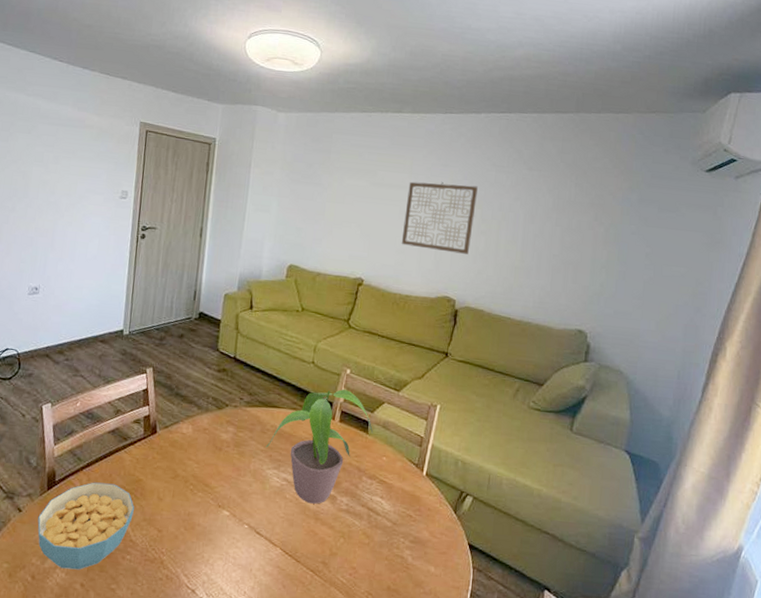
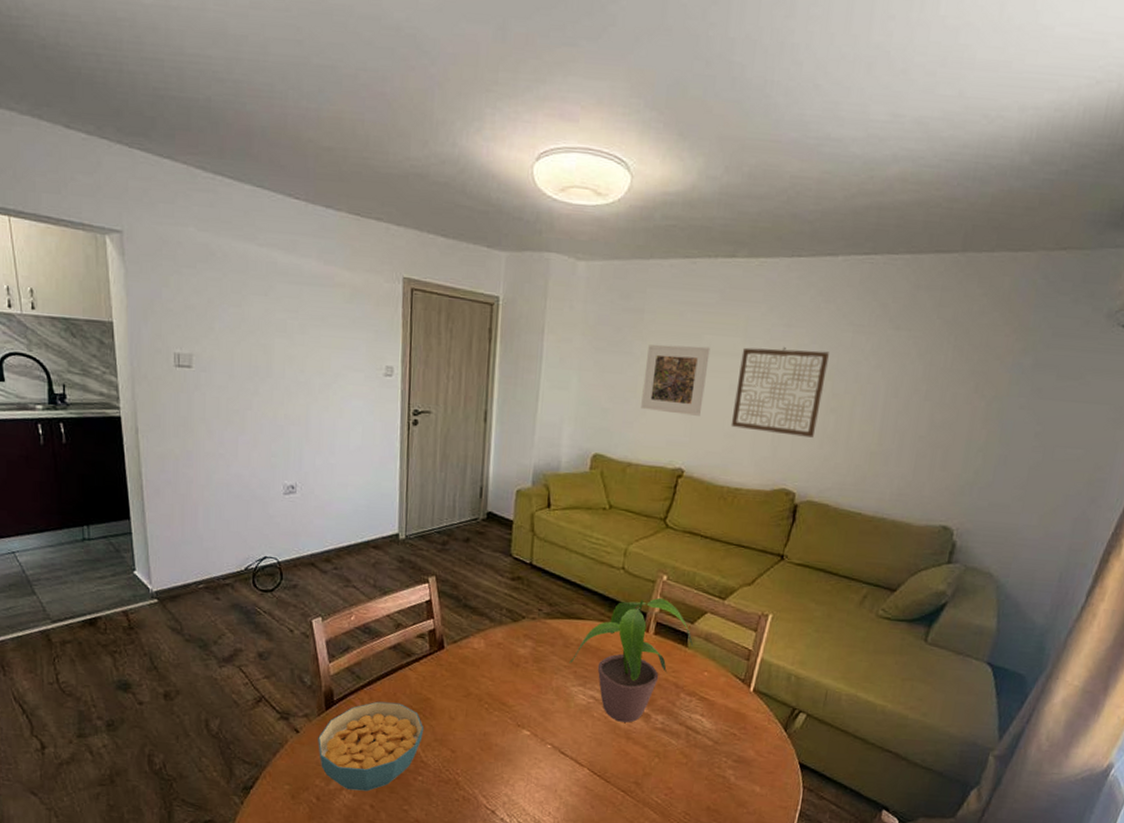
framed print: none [328,177,384,235] -> present [641,344,711,416]

